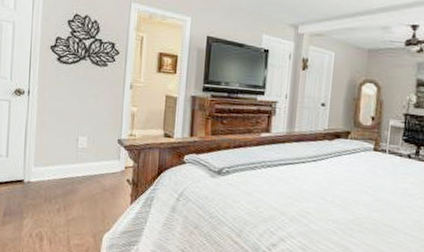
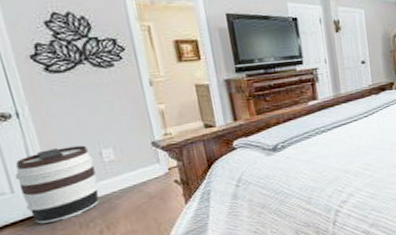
barrel: none [12,126,71,191] -> present [14,145,99,224]

